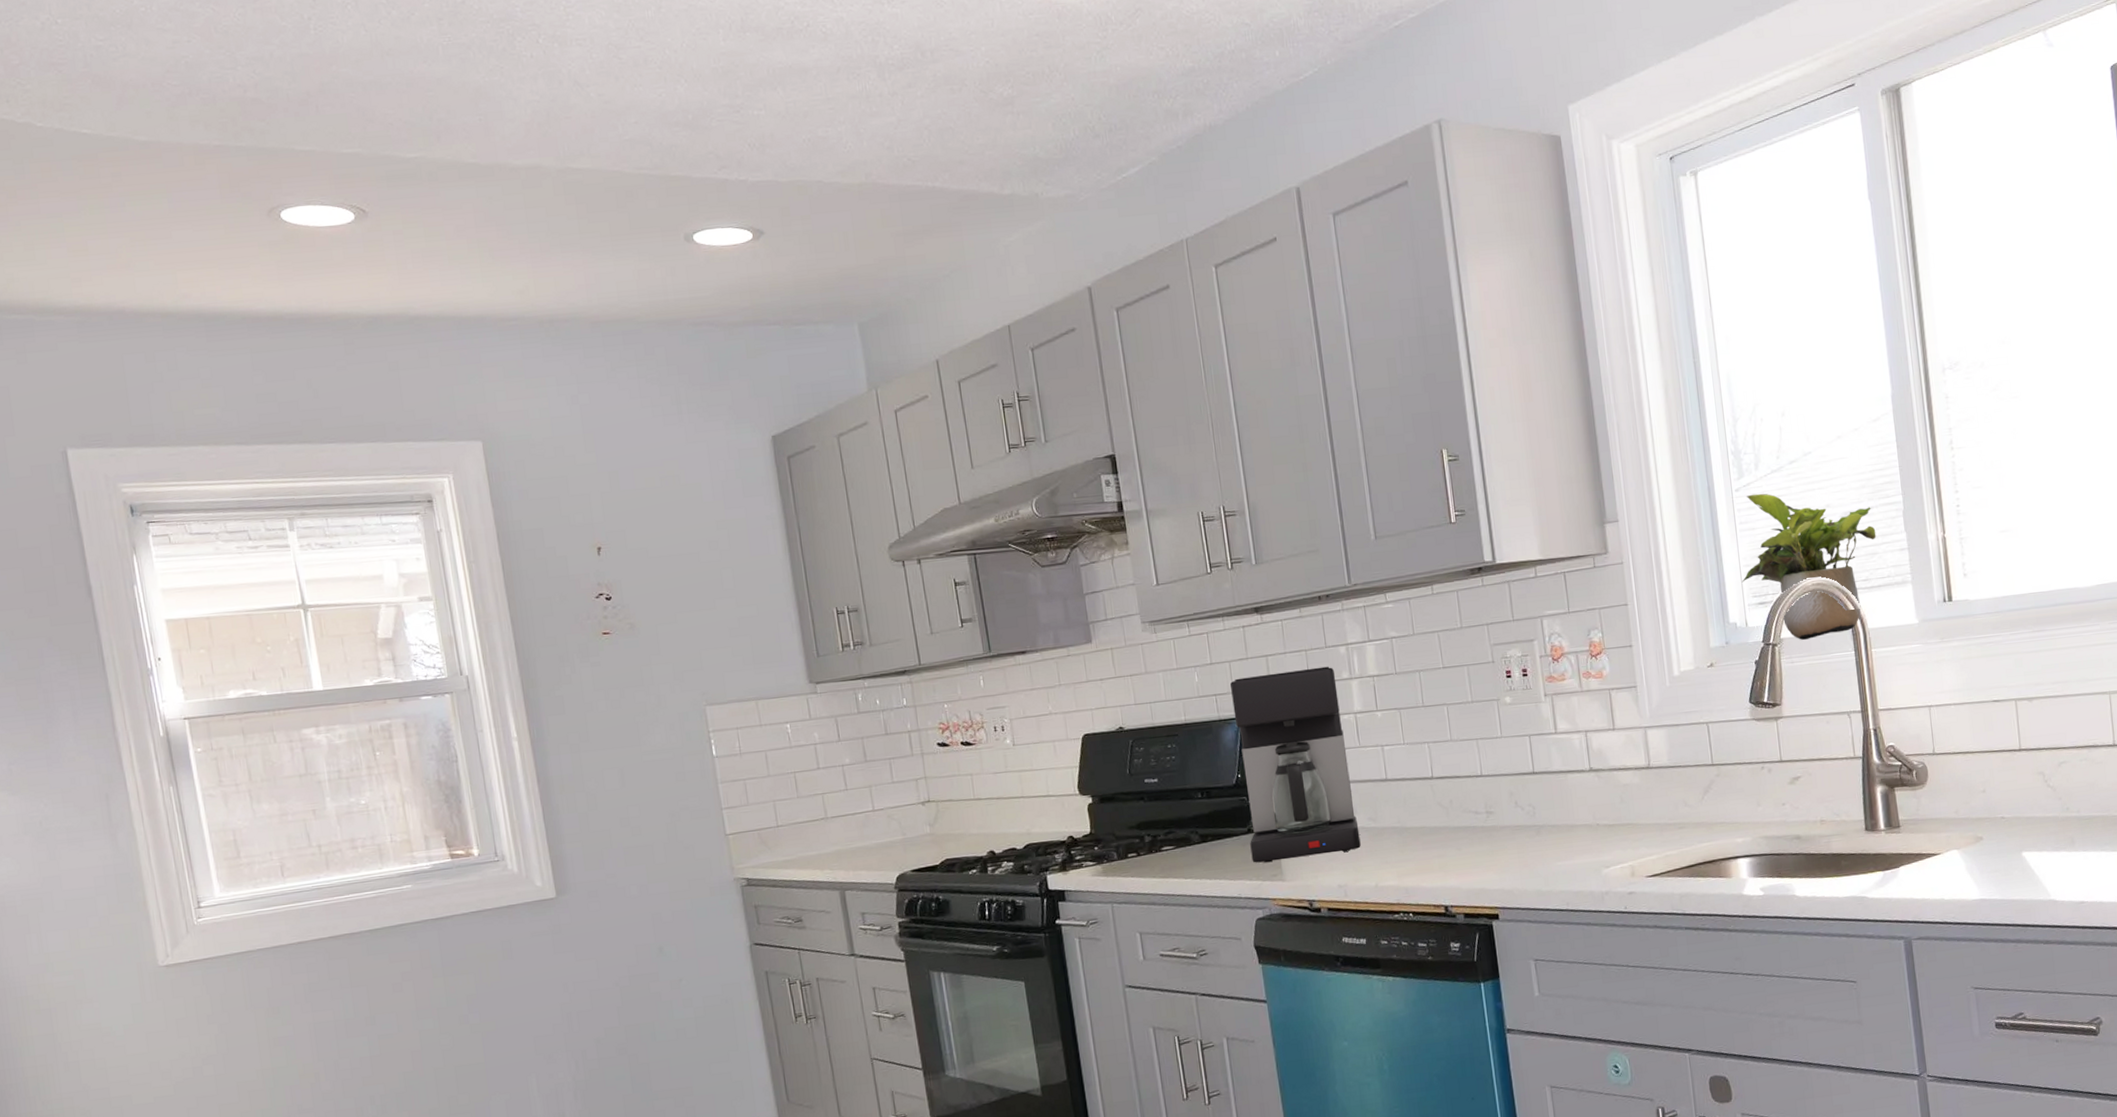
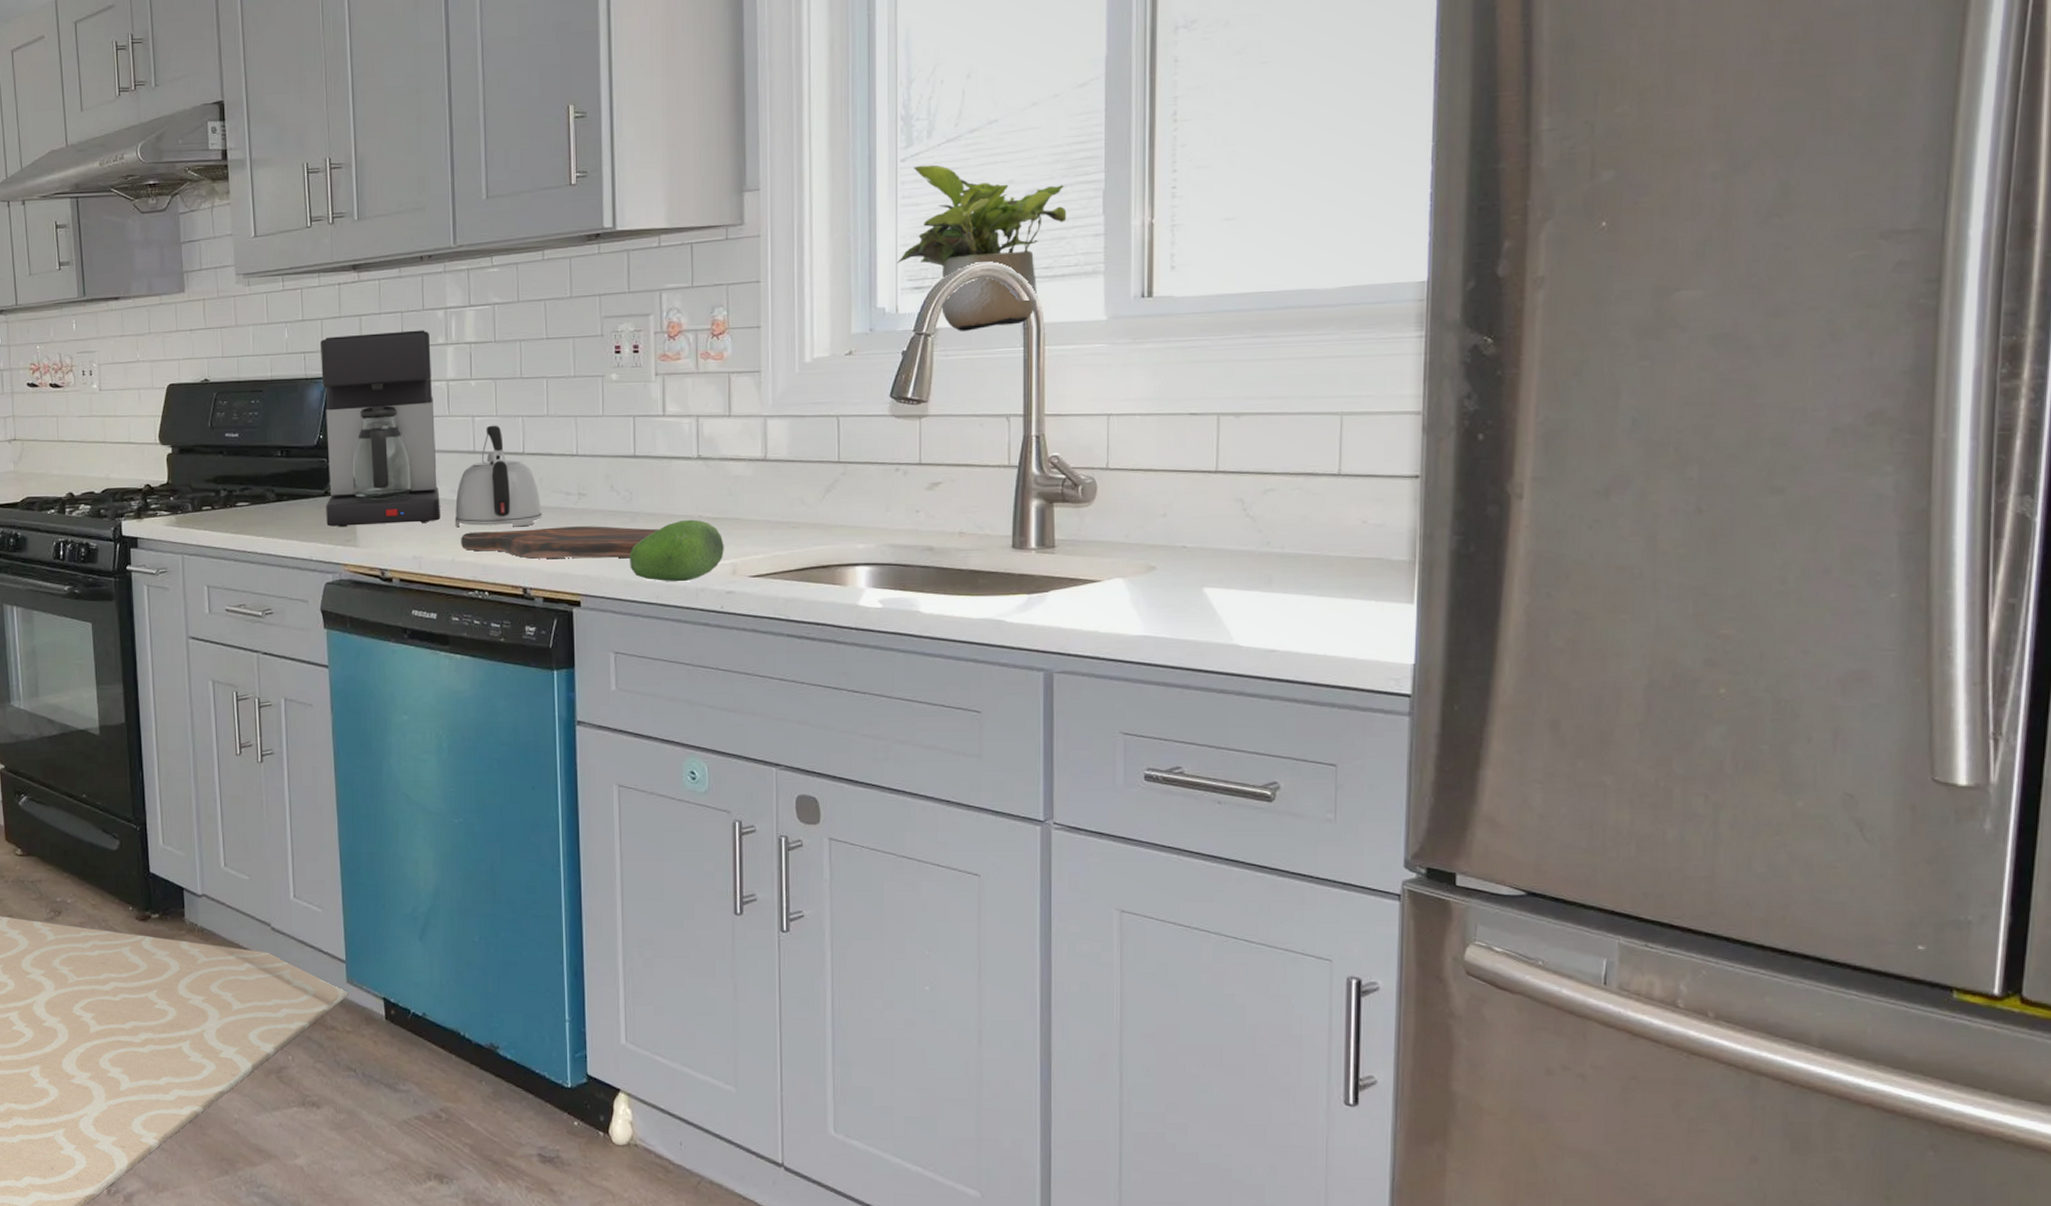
kettle: none [1373,752,1455,853] -> present [454,425,542,527]
cutting board: none [1382,839,1562,878] -> present [461,526,658,559]
fruit: none [1538,827,1622,889] -> present [629,519,724,582]

